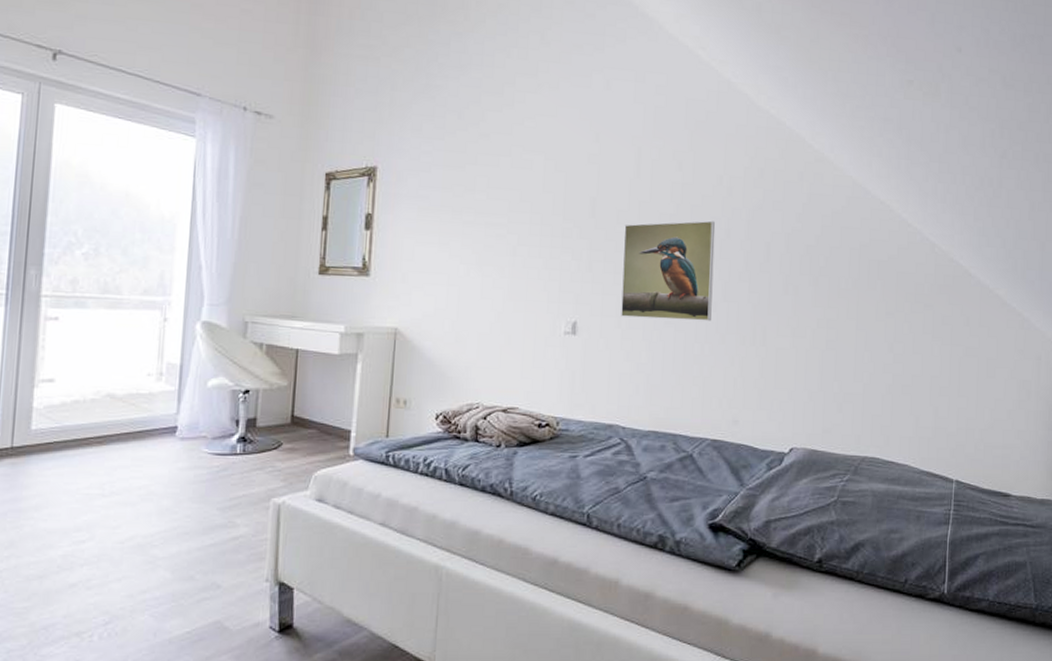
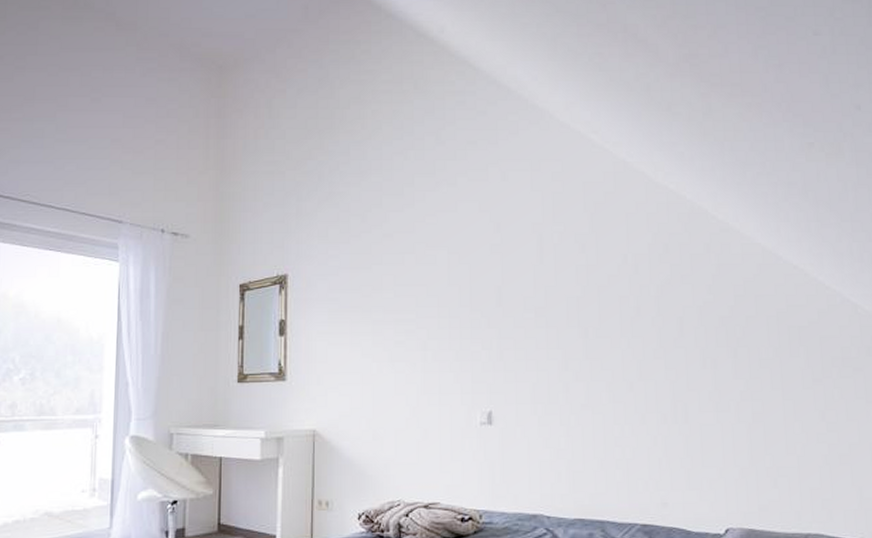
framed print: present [621,220,716,321] -> none [532,300,629,403]

